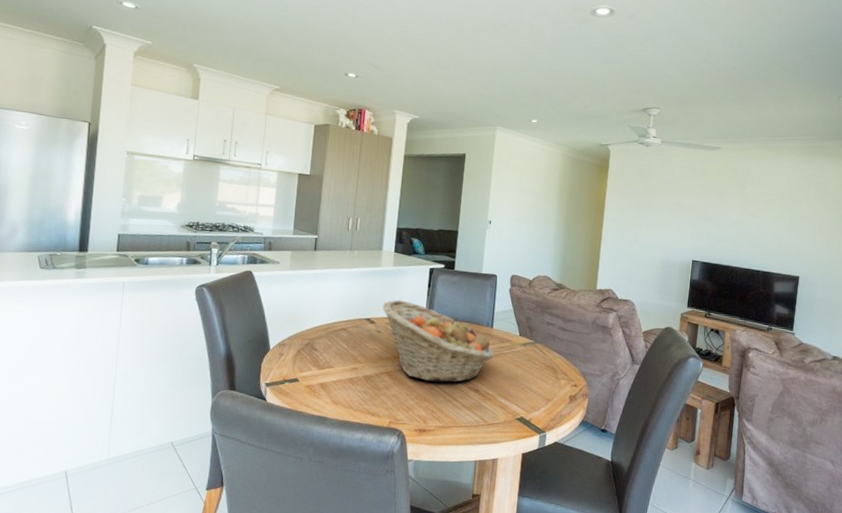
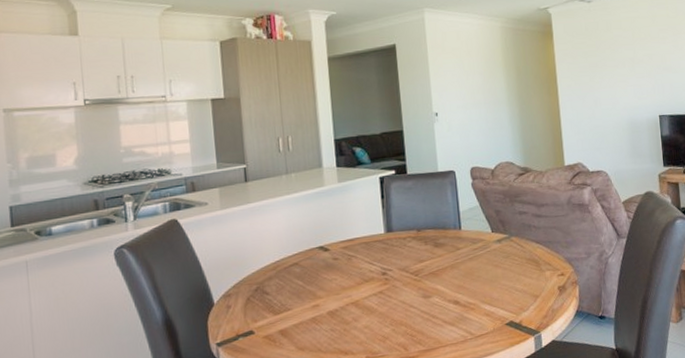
fruit basket: present [382,299,494,383] -> none [334,218,469,304]

